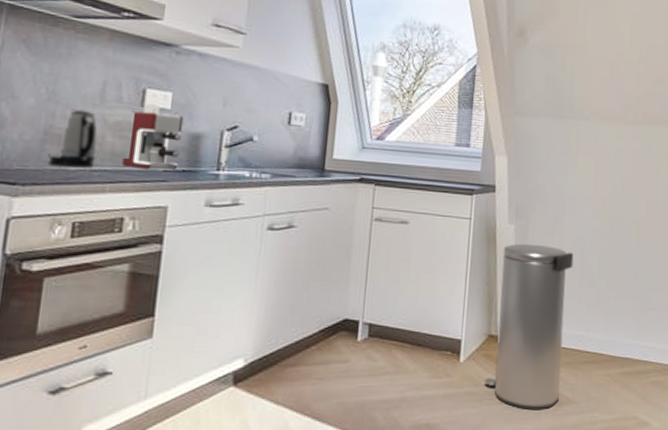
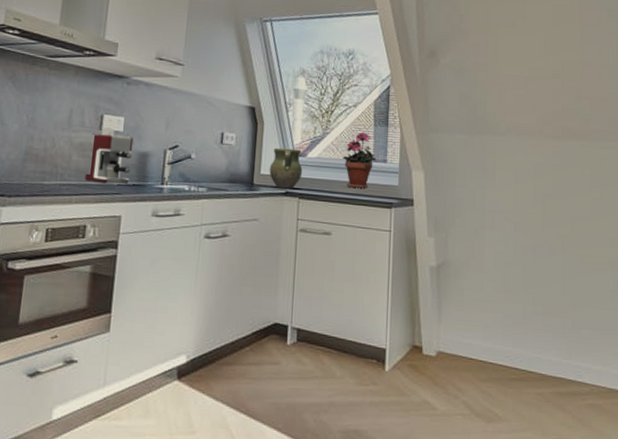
kettle: present [47,109,98,169] -> none [27,133,66,183]
ceramic jug: none [342,129,380,175] -> present [269,147,303,189]
potted plant: none [424,114,459,175] -> present [343,132,376,189]
pedal bin: present [484,243,574,411] -> none [411,256,496,426]

